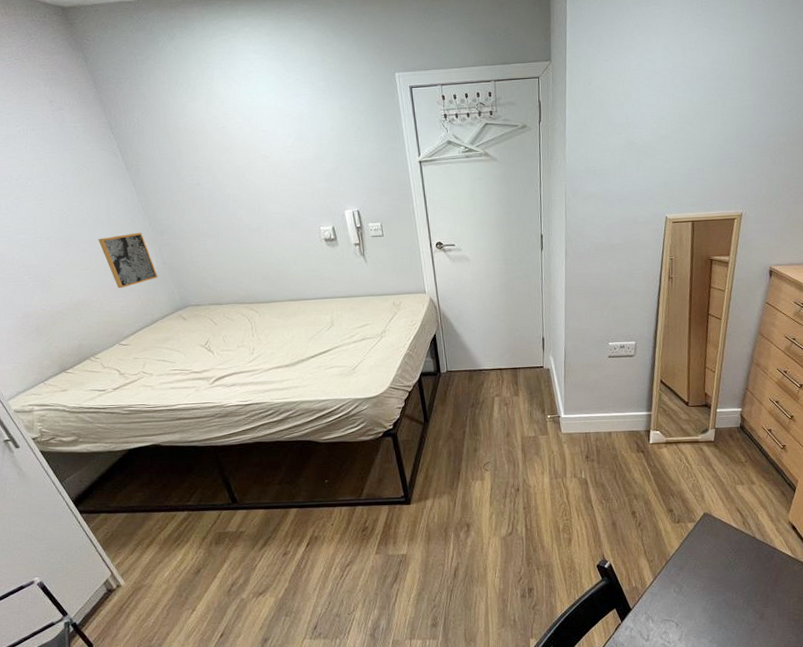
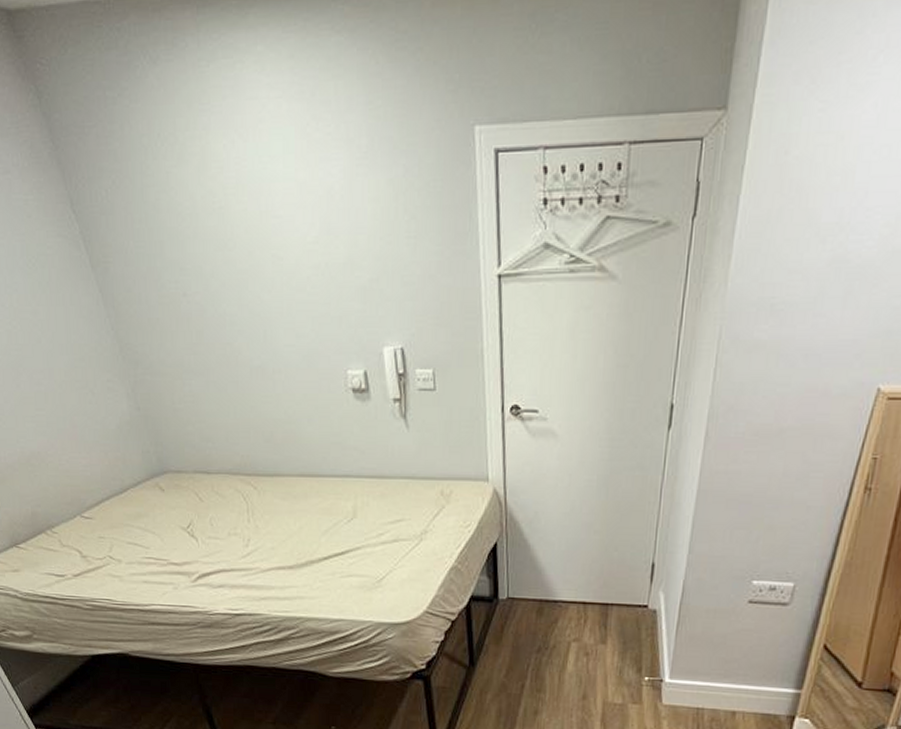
wall art: present [98,232,158,289] -> none [55,362,130,440]

